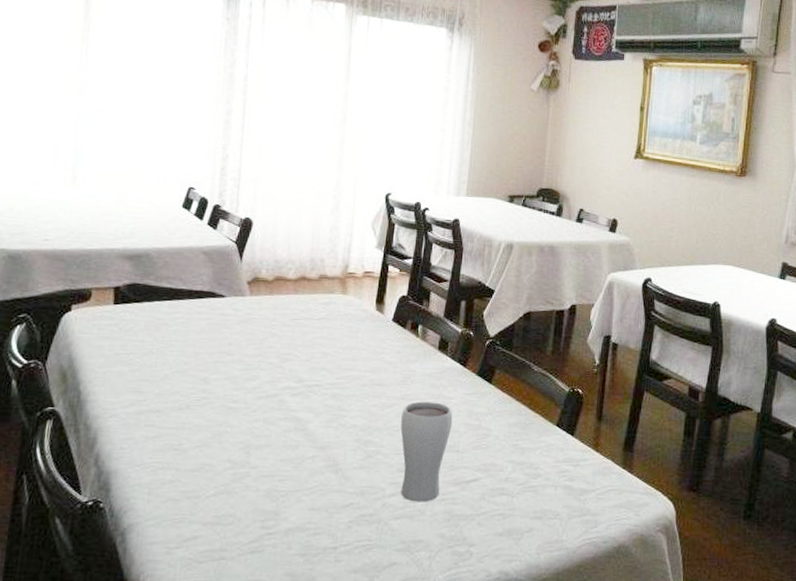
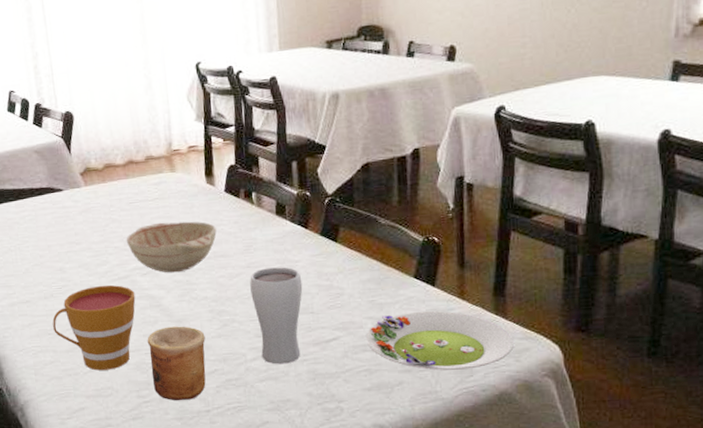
cup: none [181,401,281,495] -> present [52,285,136,371]
cup: none [281,453,347,535] -> present [147,326,206,401]
decorative bowl: none [282,343,378,397] -> present [126,221,217,273]
salad plate: none [505,459,636,520] -> present [366,310,514,371]

